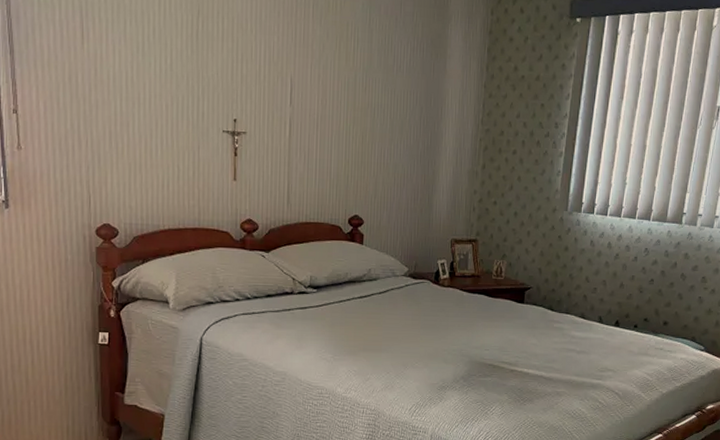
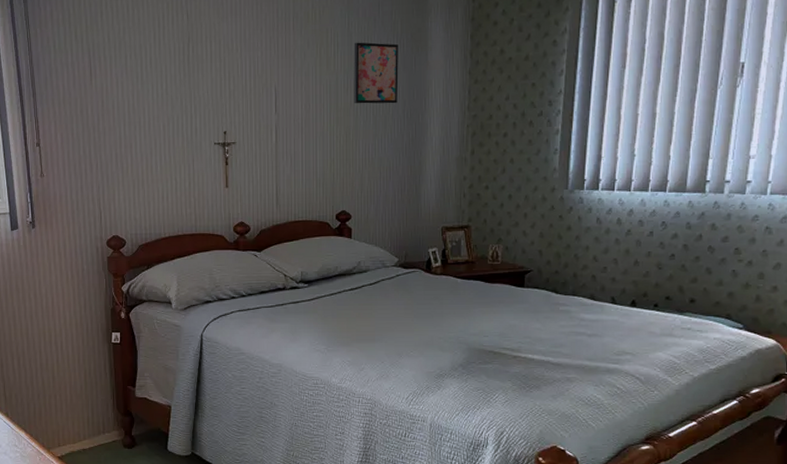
wall art: none [372,40,418,109] -> present [354,42,399,104]

